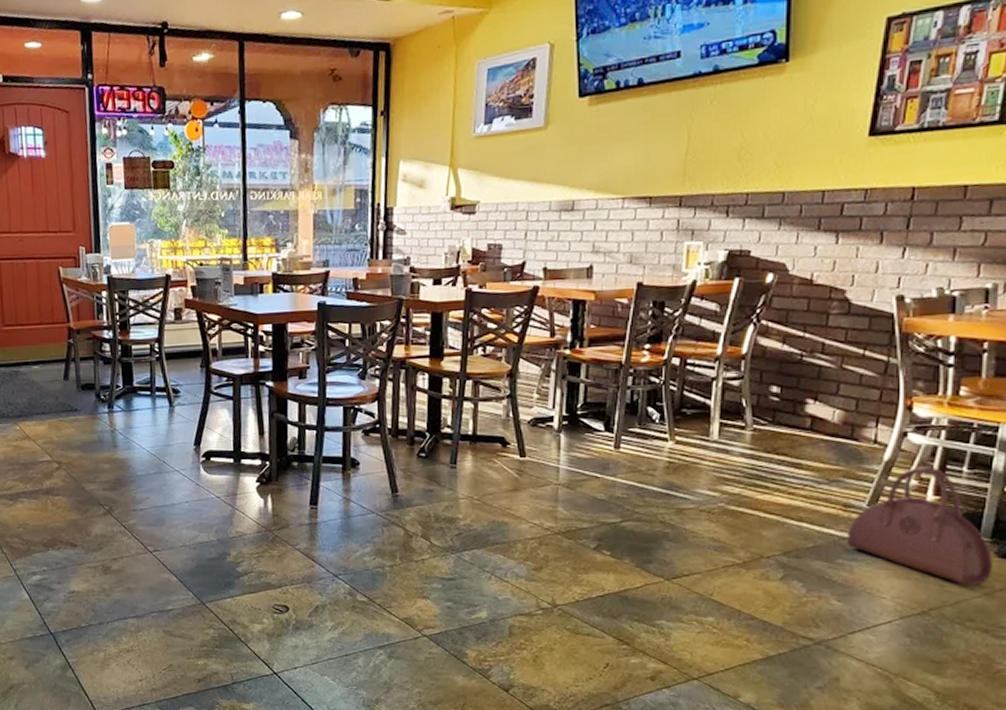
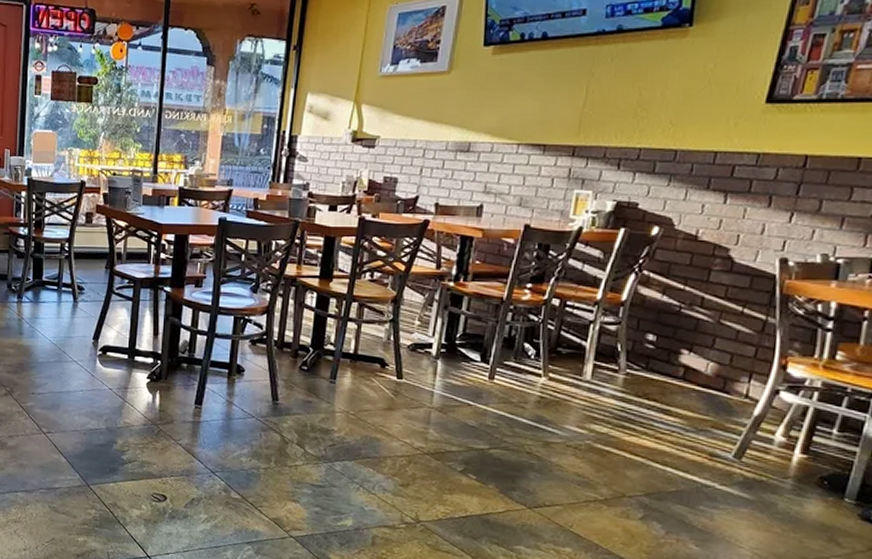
handbag: present [847,466,993,586] -> none [709,424,856,545]

